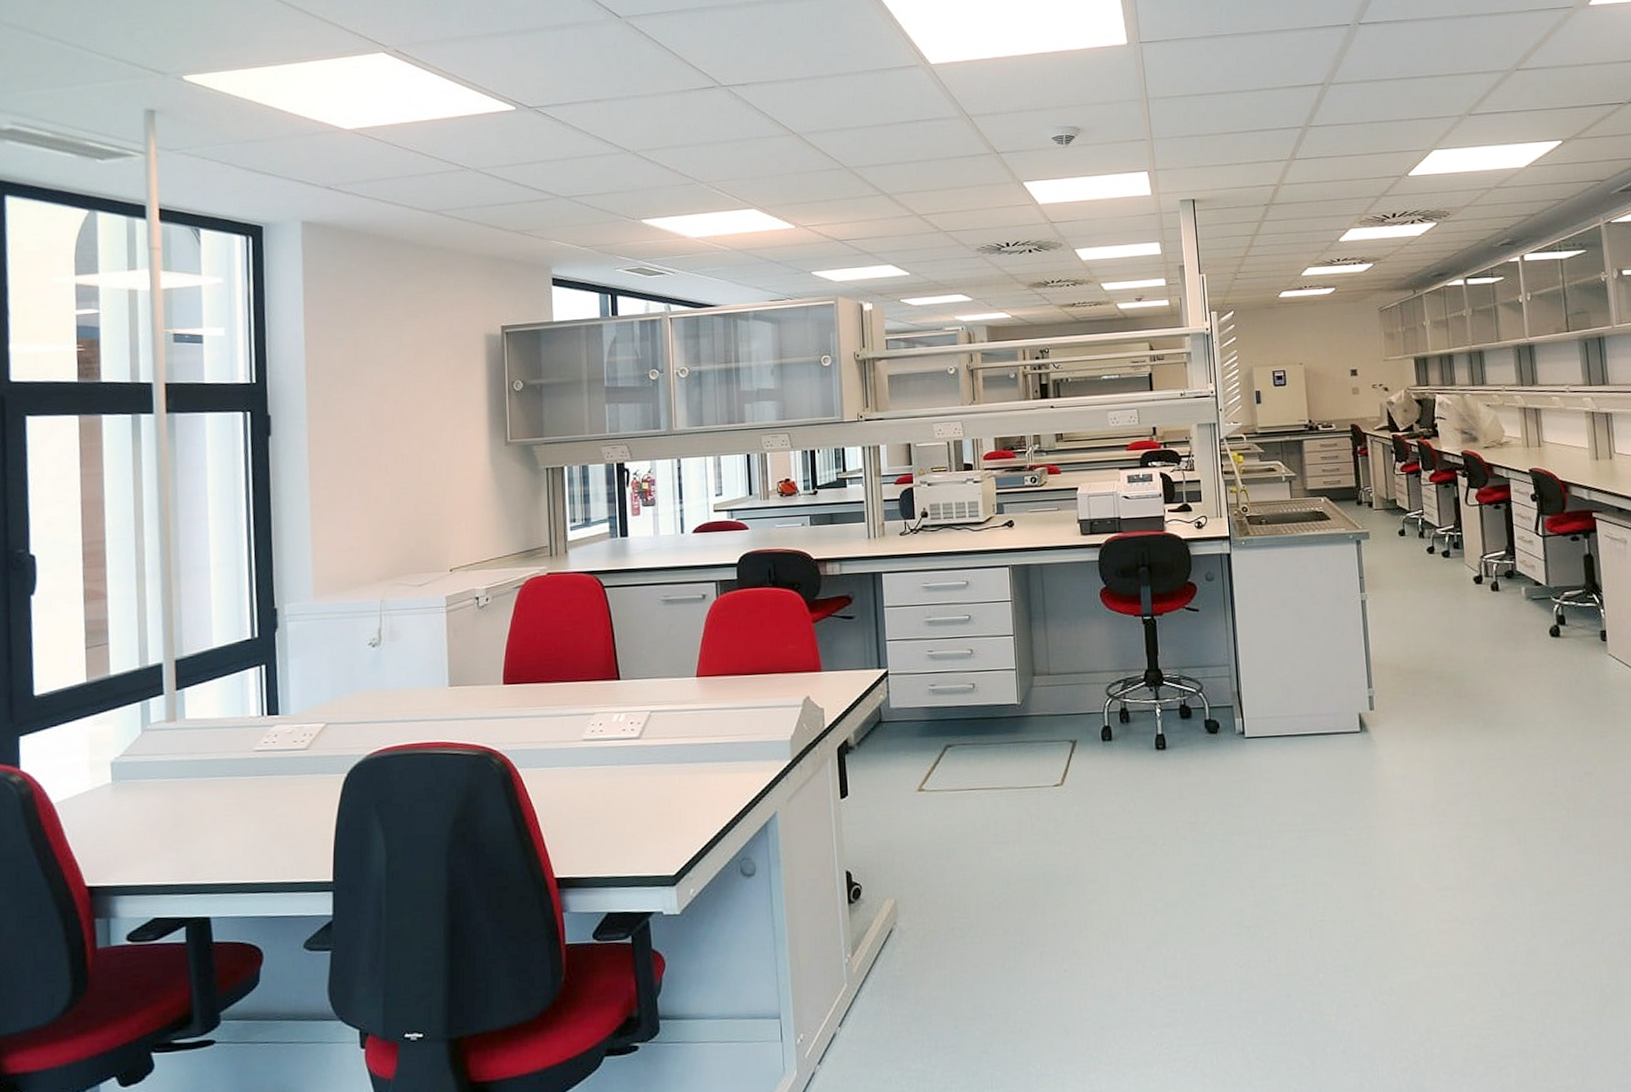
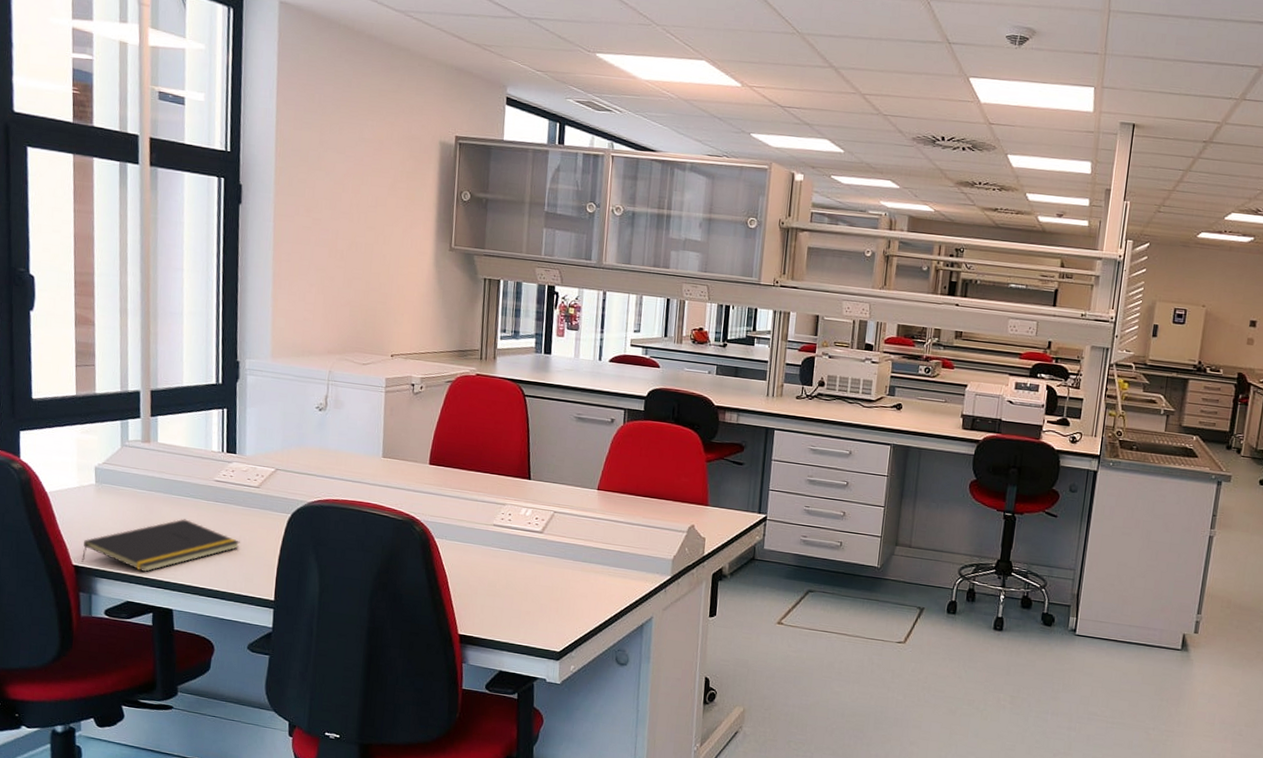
notepad: none [96,803,288,881] -> present [81,518,240,572]

